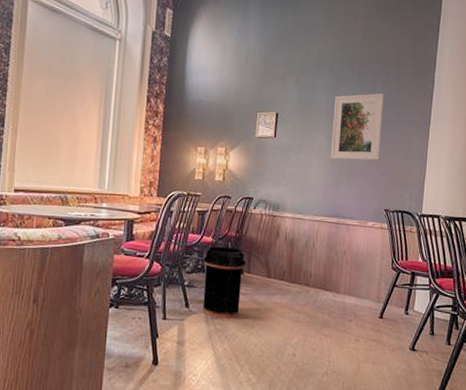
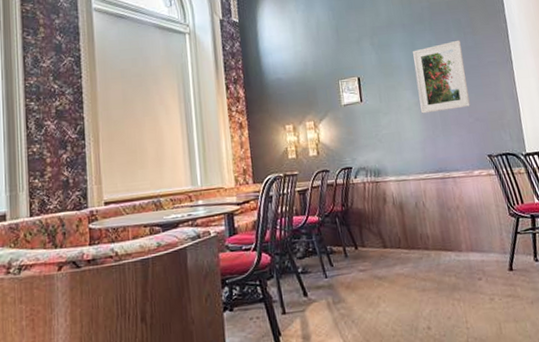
trash can: present [203,246,246,319] -> none [313,223,362,303]

